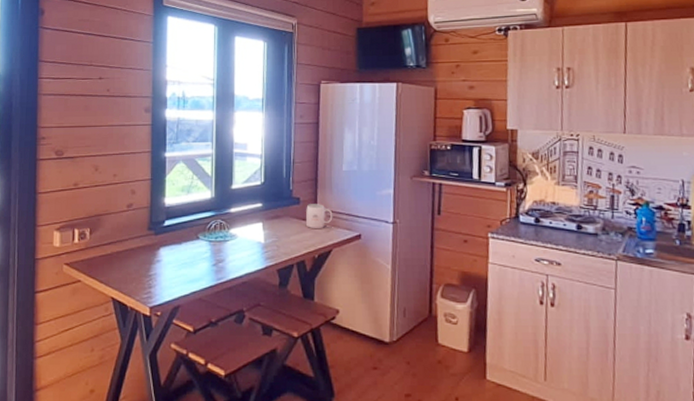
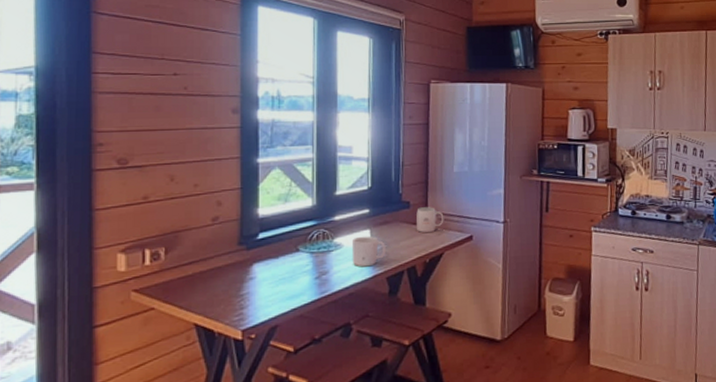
mug: none [245,228,277,258] -> present [351,236,386,267]

